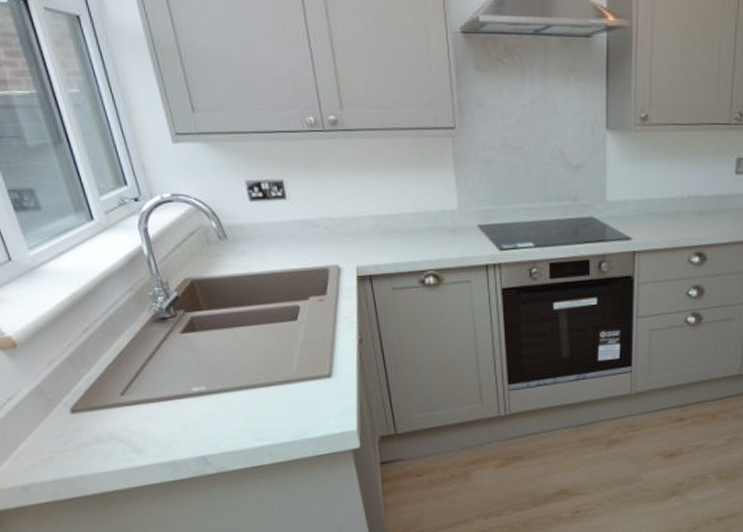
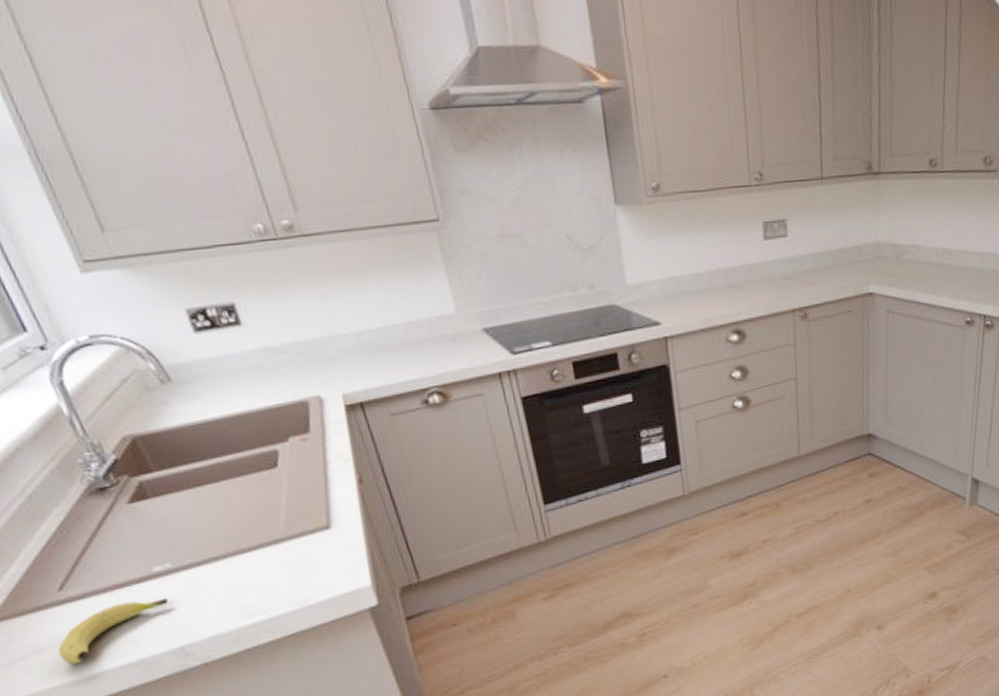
fruit: none [113,413,199,456] -> present [57,598,168,665]

